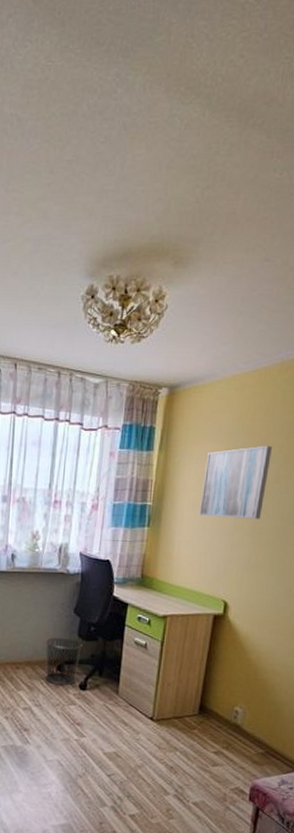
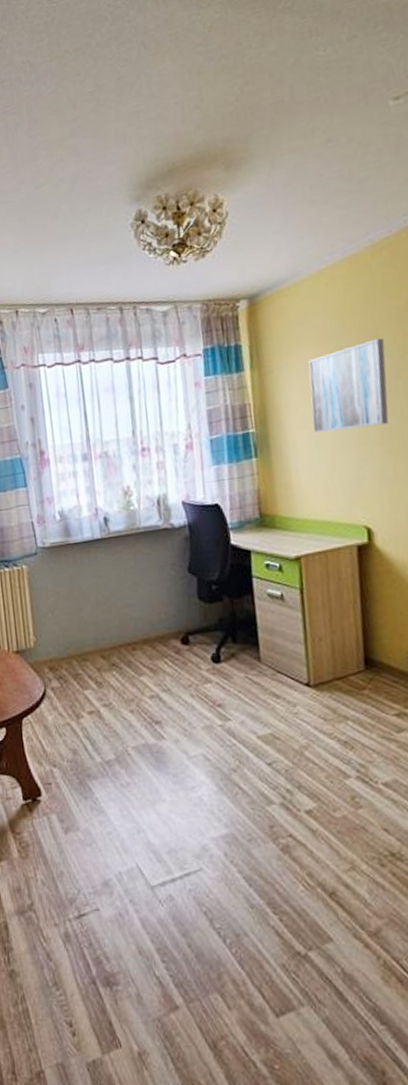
waste bin: present [45,637,82,686] -> none [161,603,207,662]

